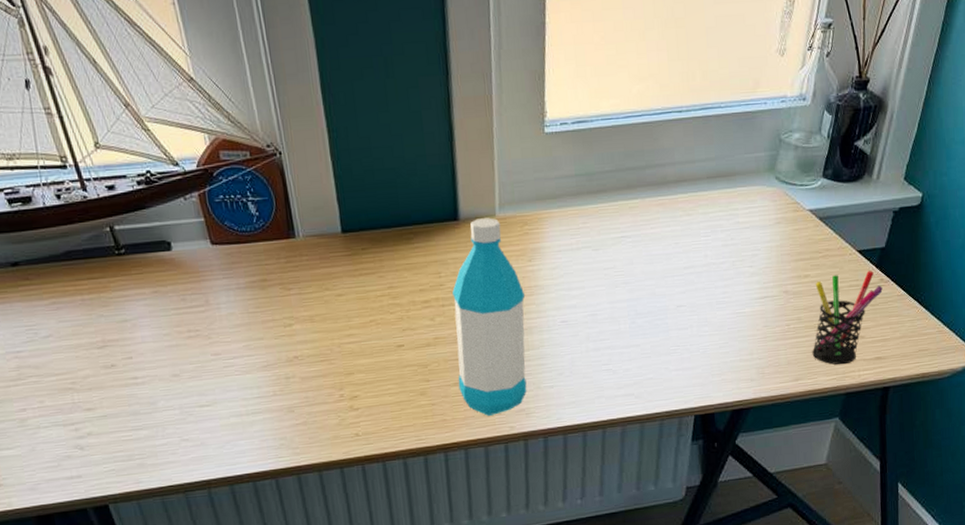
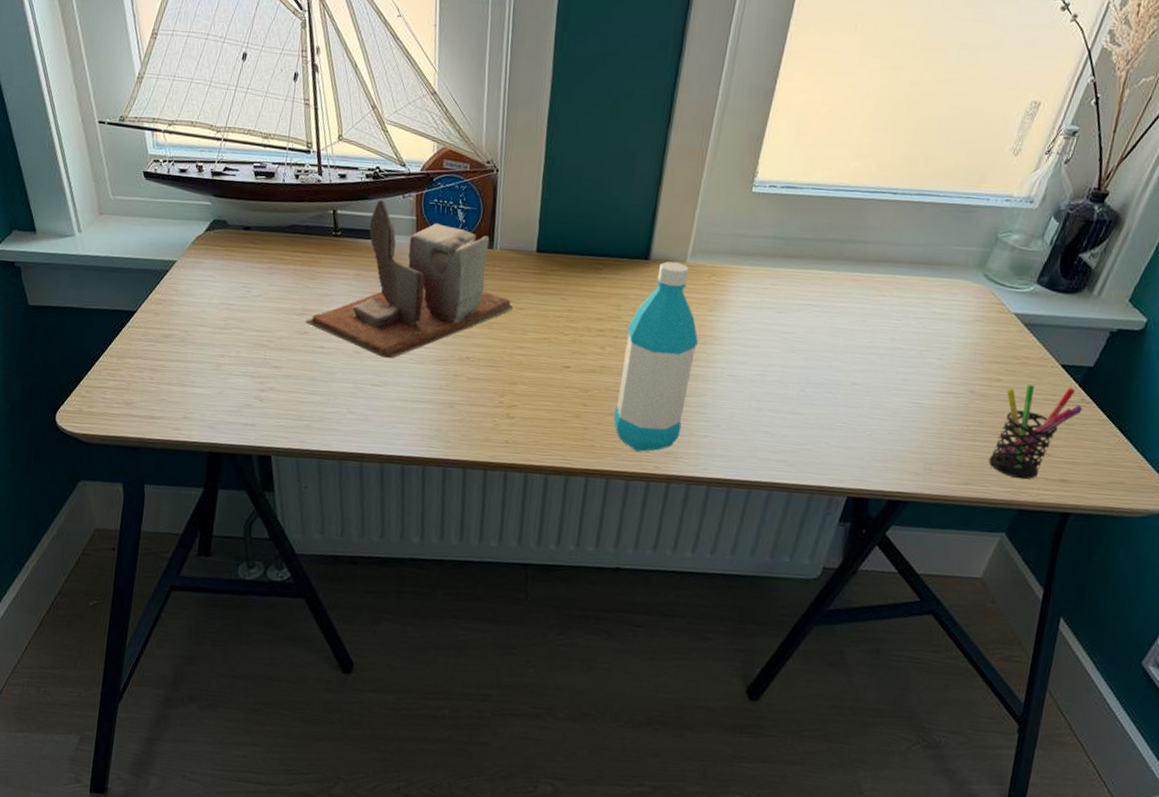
desk organizer: none [108,205,331,375] -> present [304,199,512,359]

